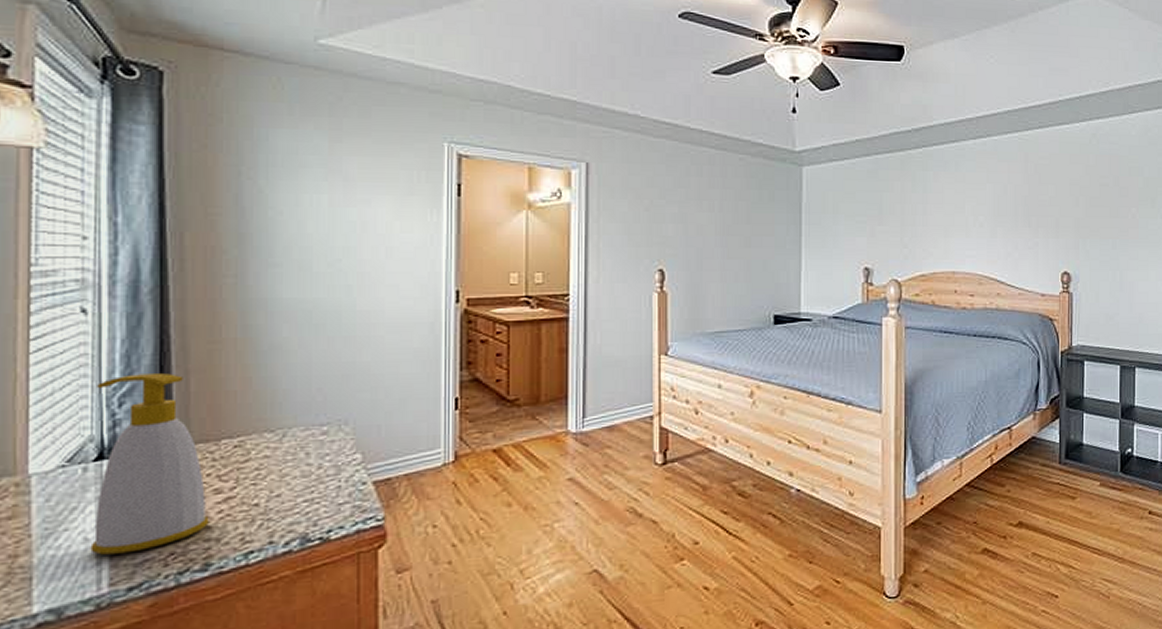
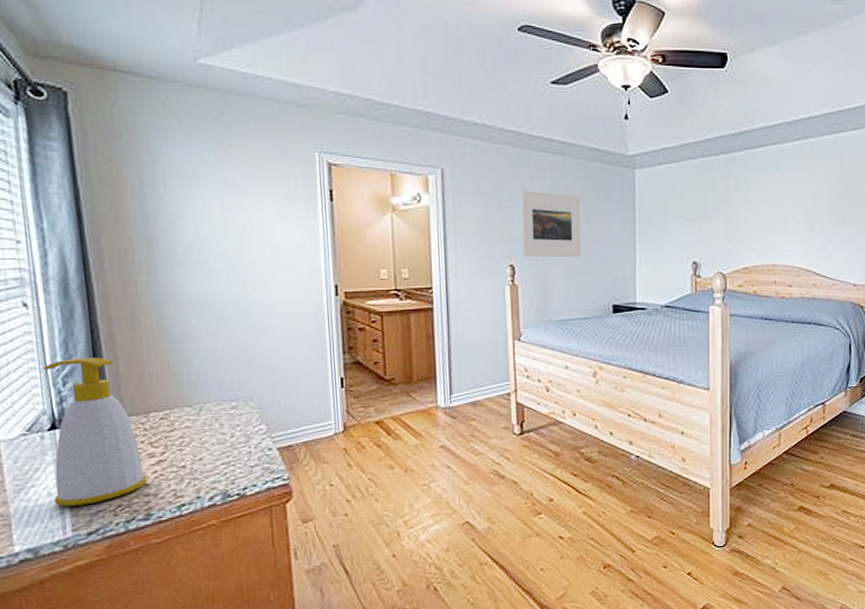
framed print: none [675,187,740,261] -> present [521,190,582,257]

